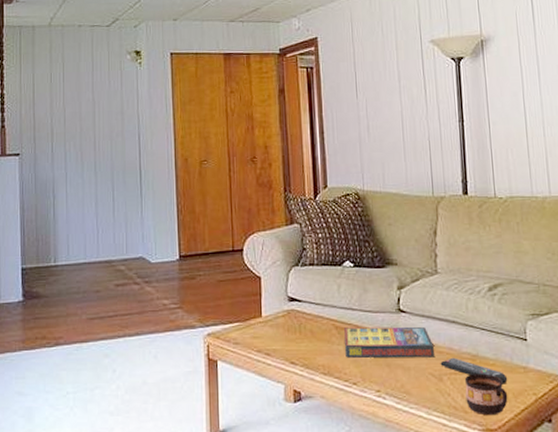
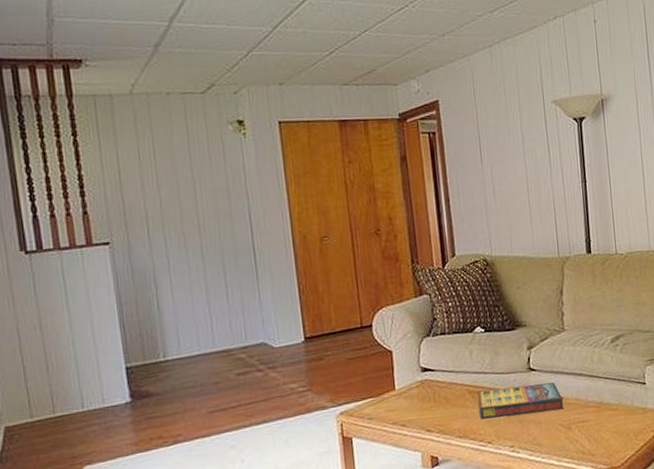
remote control: present [440,357,508,384] -> none [568,407,629,426]
cup: present [464,373,508,416] -> none [591,418,630,456]

